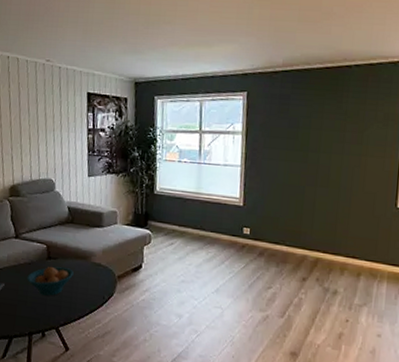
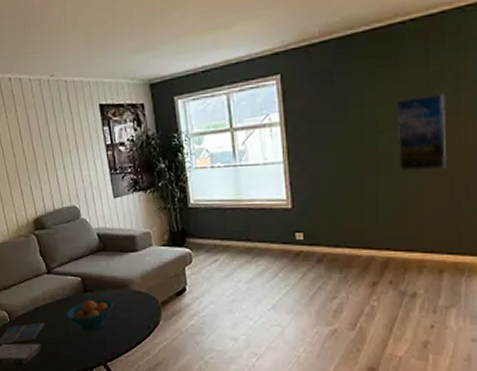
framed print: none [334,127,375,190] -> present [398,94,448,171]

